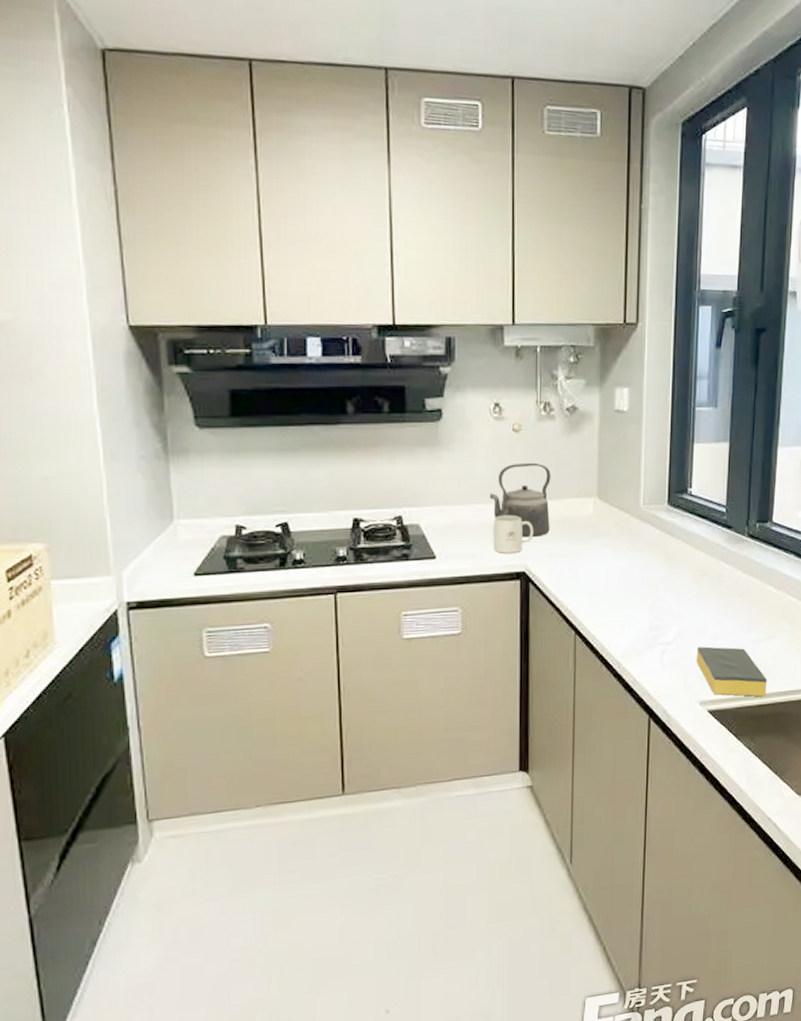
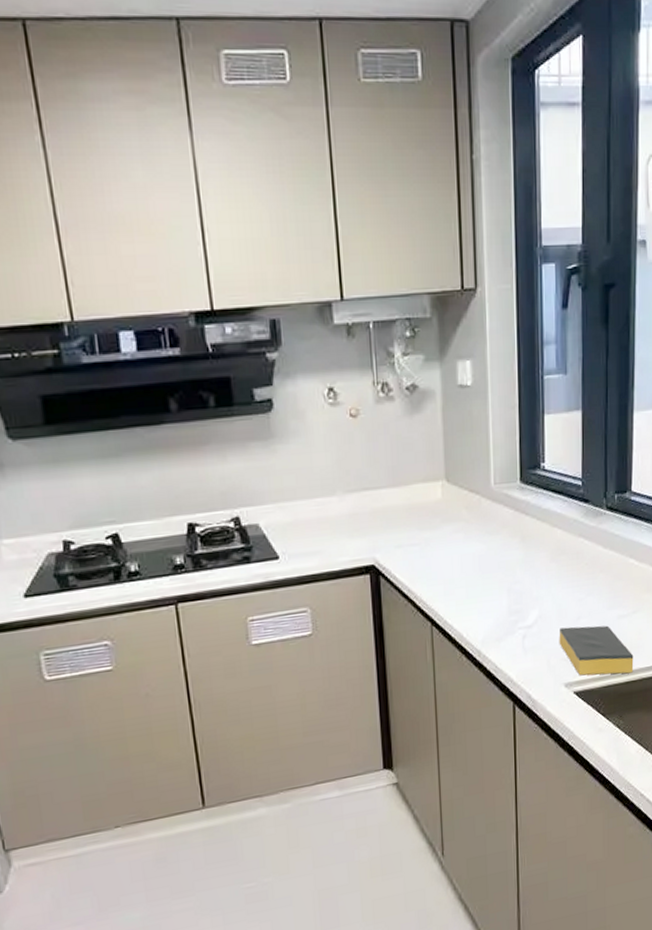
kettle: present [489,462,551,537] -> none [330,448,397,529]
mug: present [493,514,533,553] -> none [336,506,380,548]

